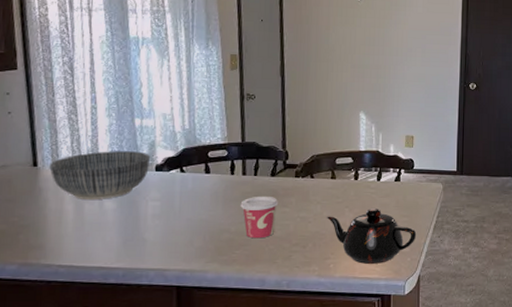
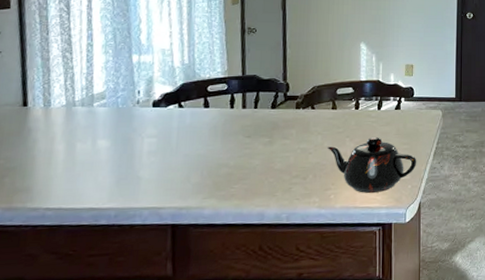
bowl: present [49,151,151,199] -> none [40,88,148,139]
cup: present [240,196,279,239] -> none [239,128,279,172]

